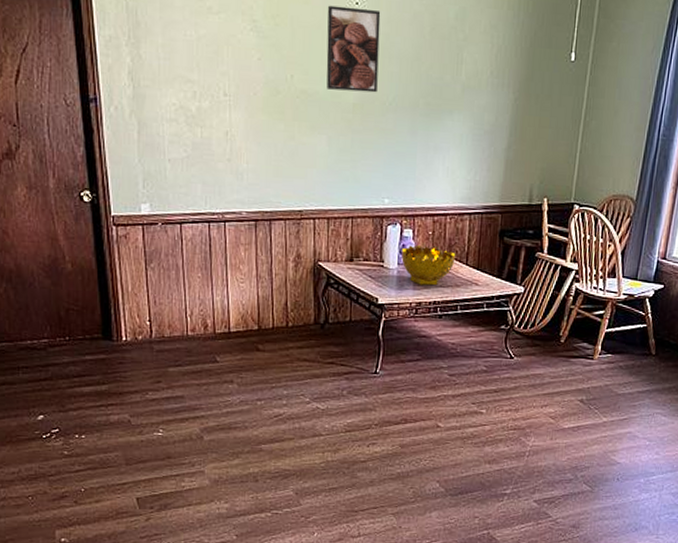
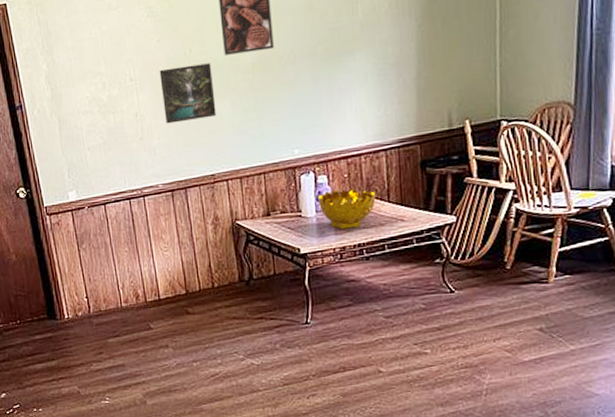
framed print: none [256,90,312,151] -> present [159,63,217,124]

